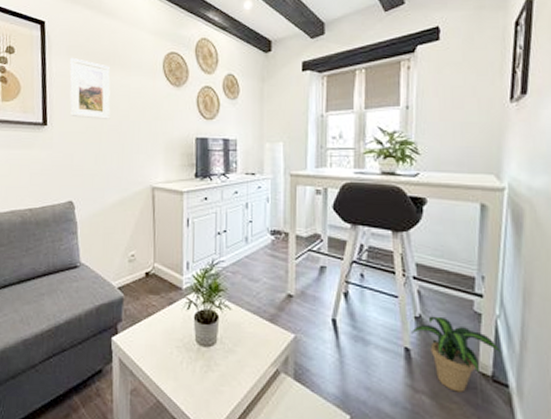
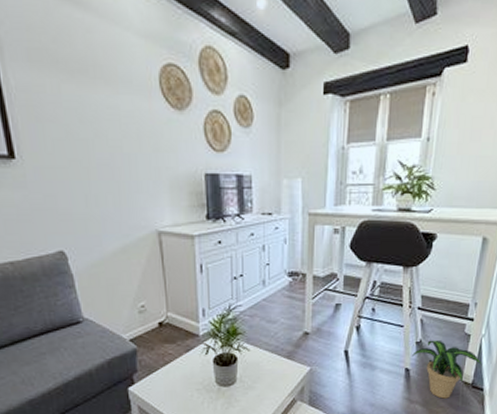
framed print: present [69,57,111,119] -> none [33,65,99,151]

